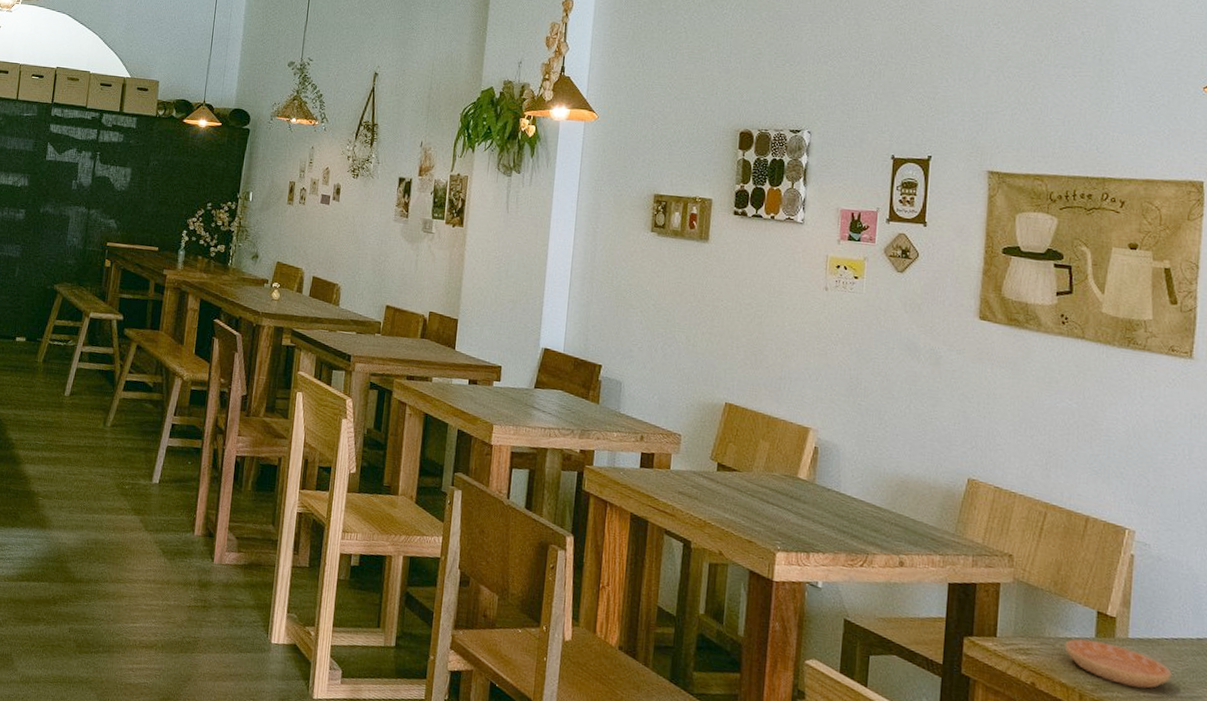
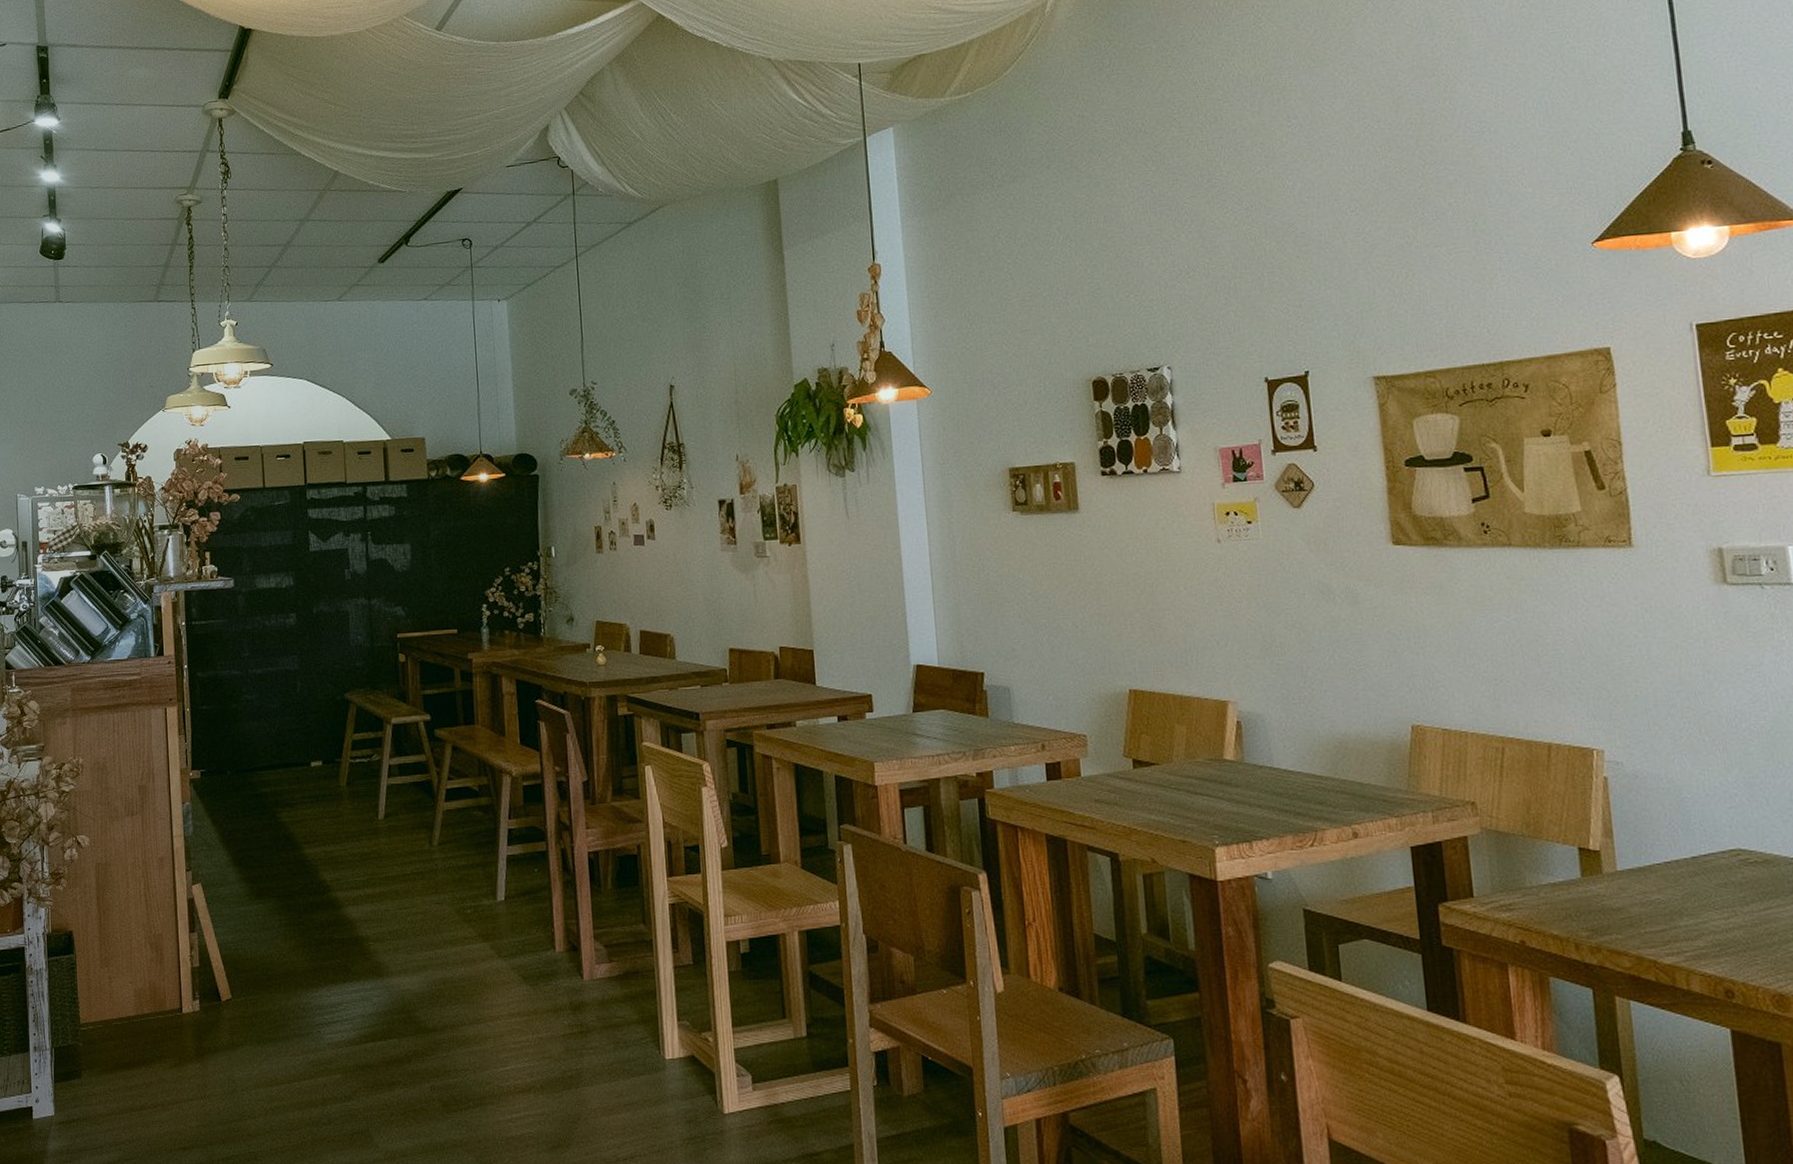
saucer: present [1064,638,1172,689] -> none [1549,880,1672,924]

